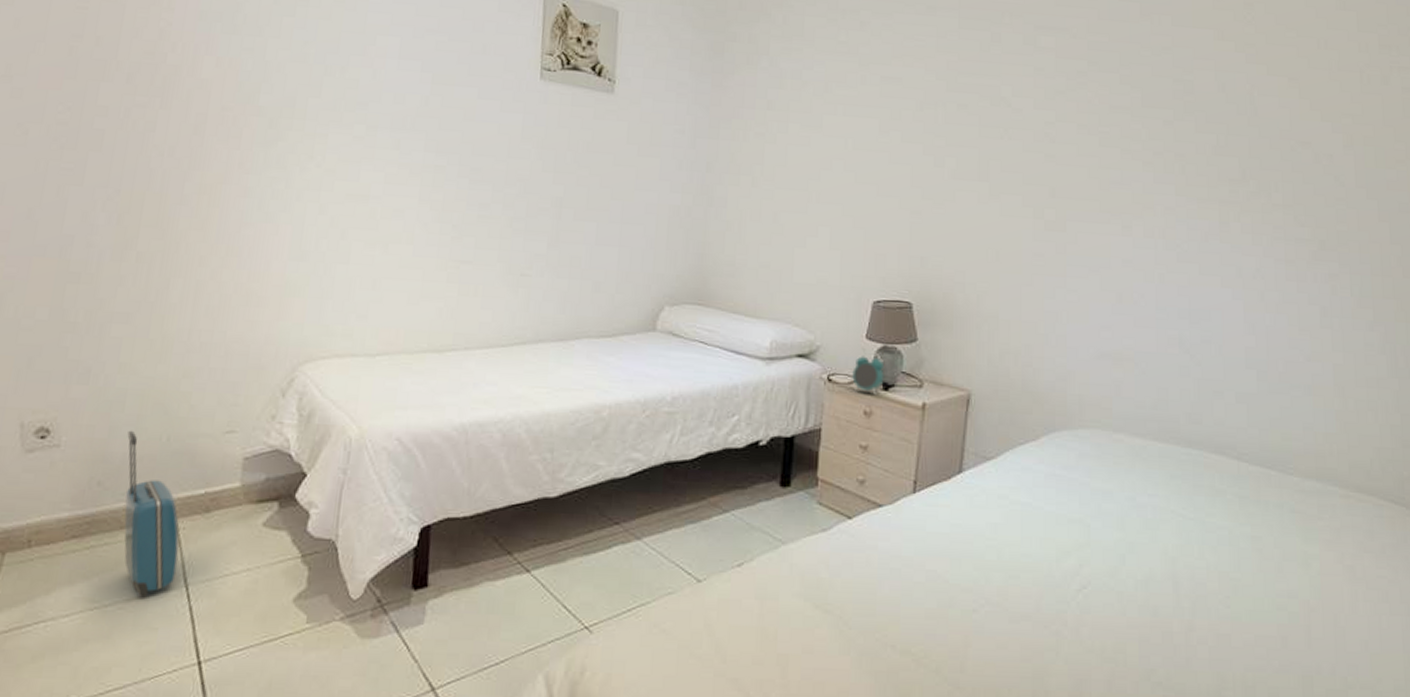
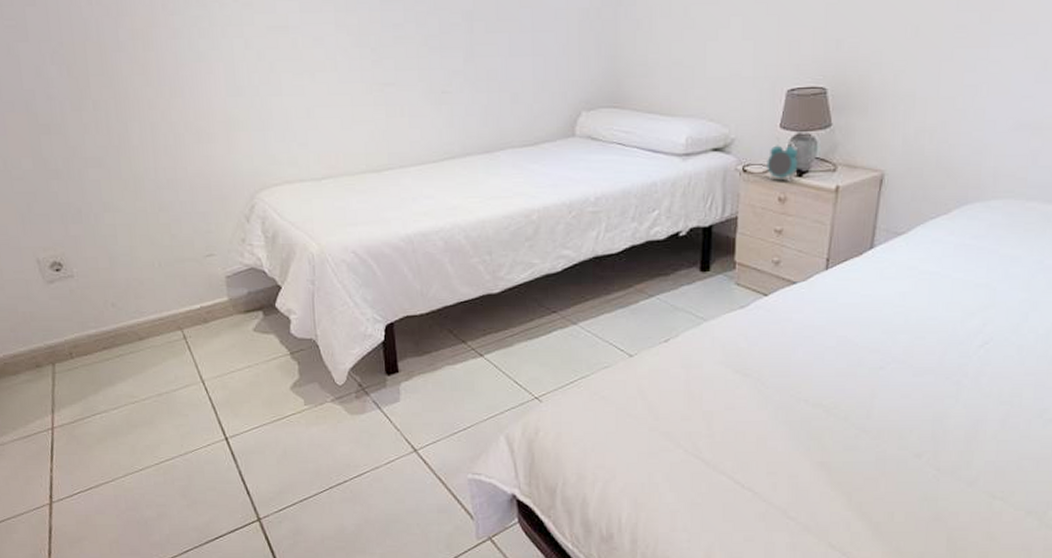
suitcase: present [124,430,180,598] -> none [125,259,193,392]

